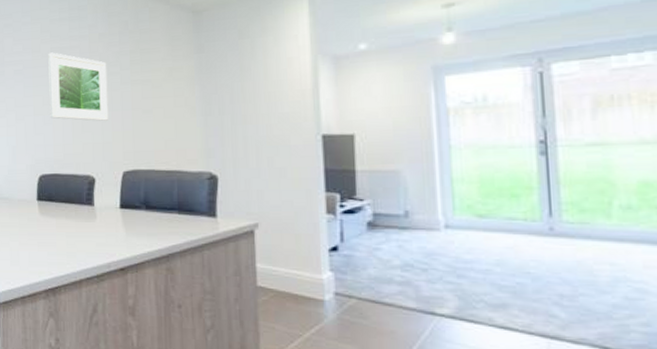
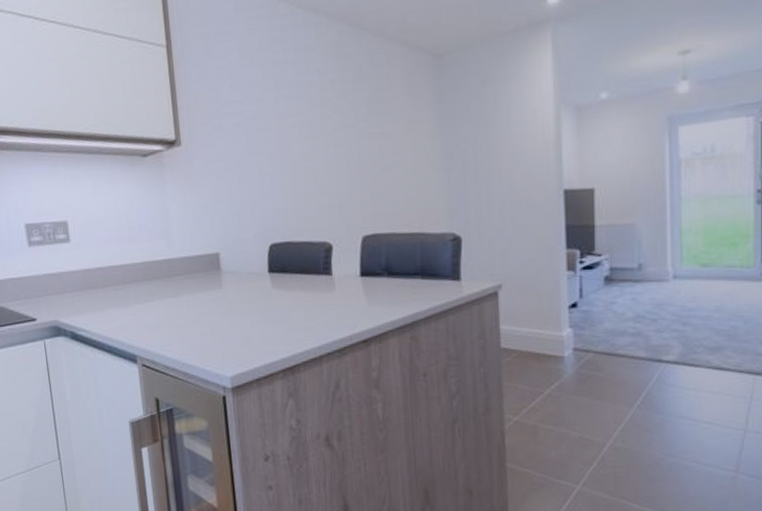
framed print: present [48,52,109,121] -> none [272,101,345,181]

